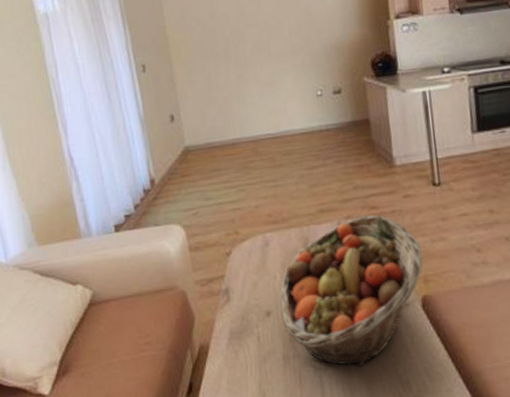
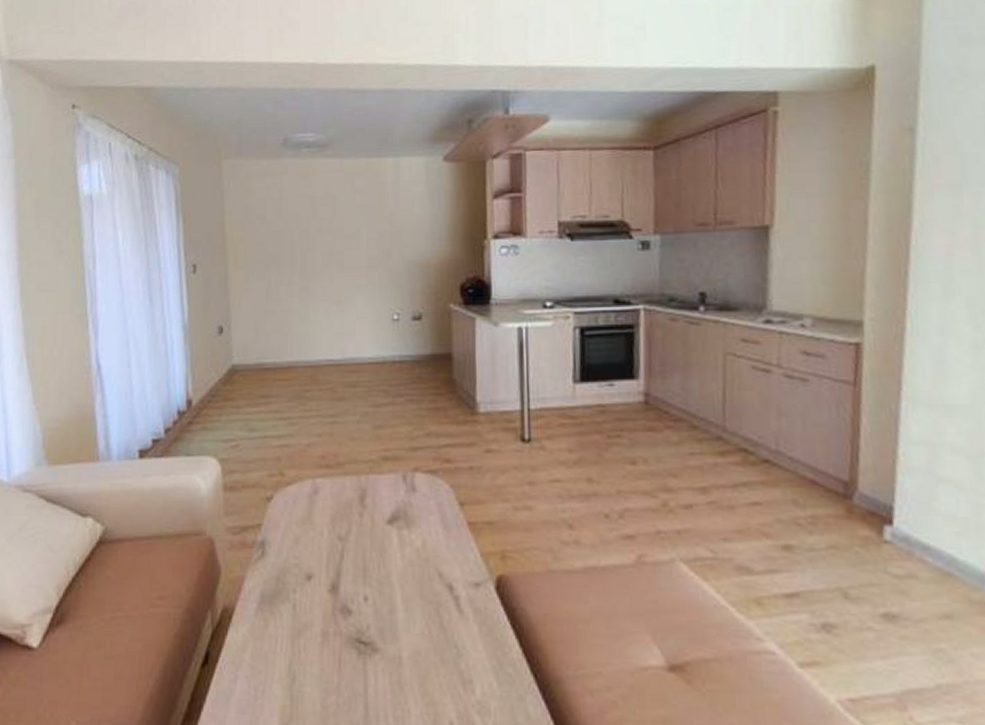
fruit basket: present [280,214,423,366] -> none [325,469,502,655]

